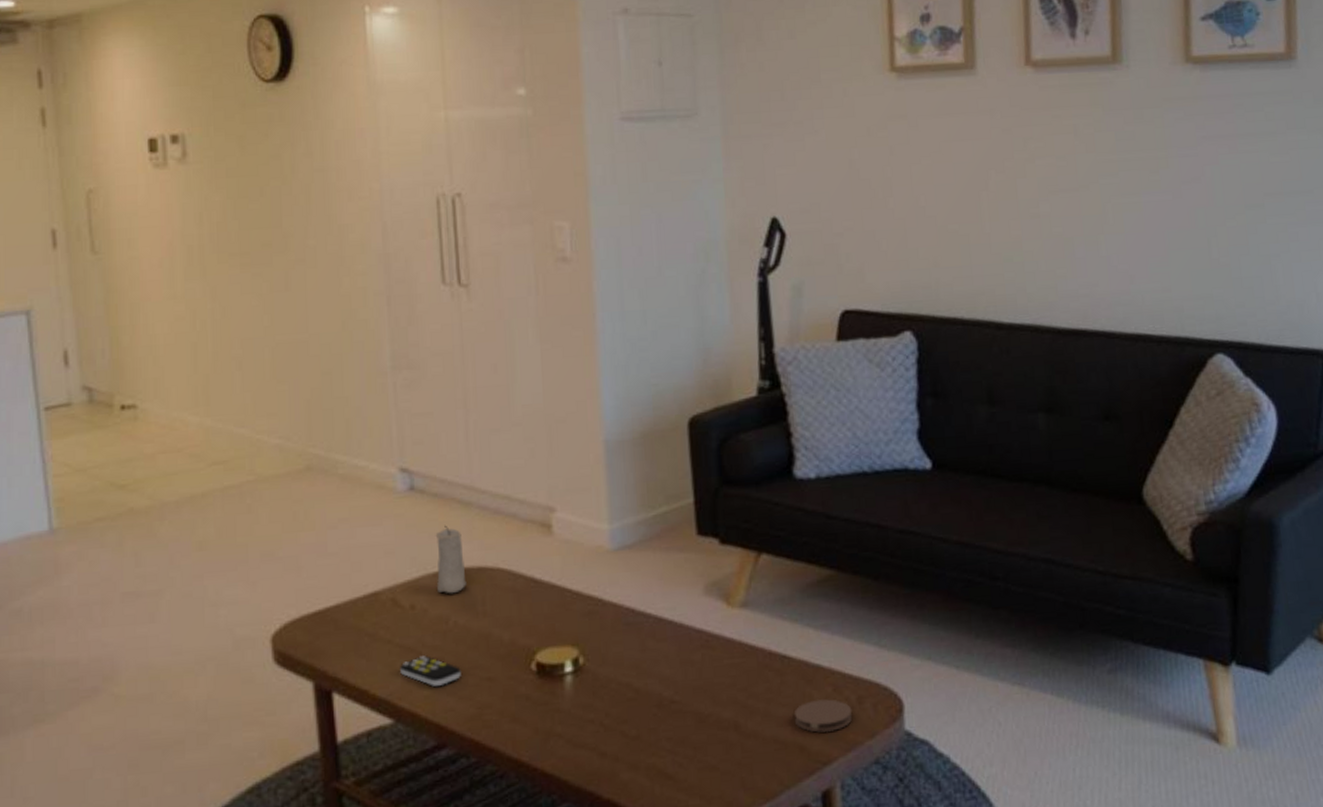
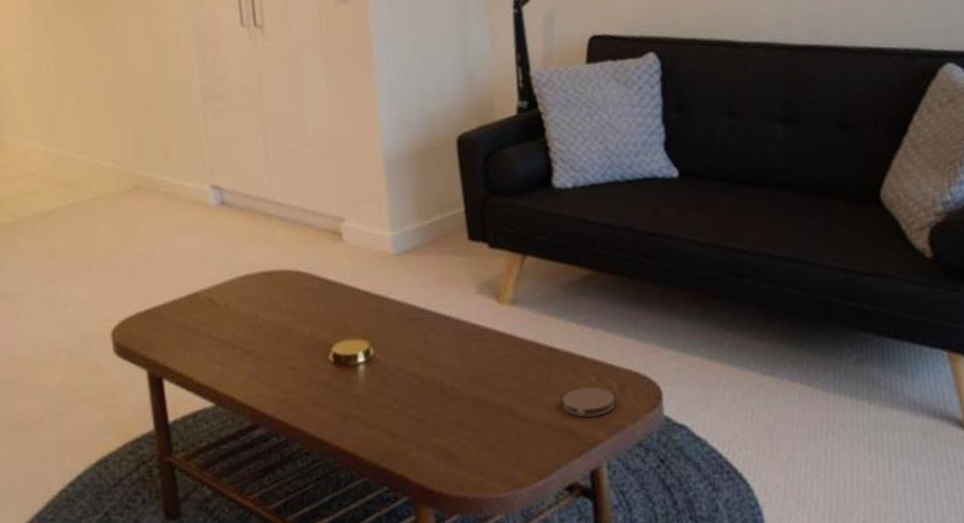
remote control: present [400,655,461,686] -> none [218,348,270,374]
candle: present [435,525,467,594] -> none [243,234,271,294]

